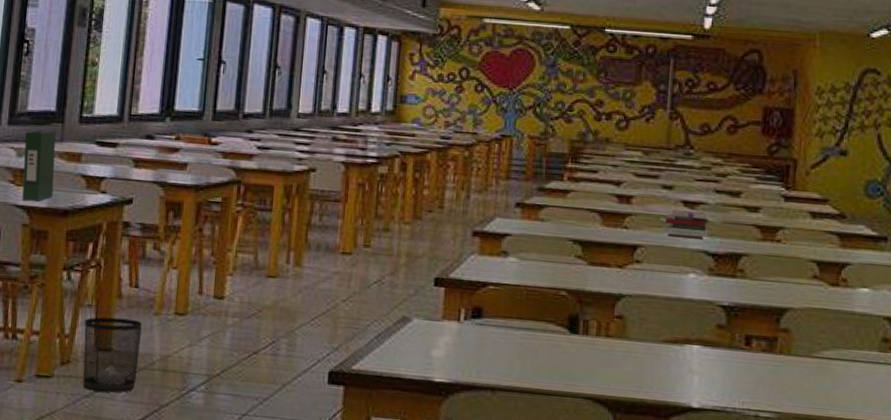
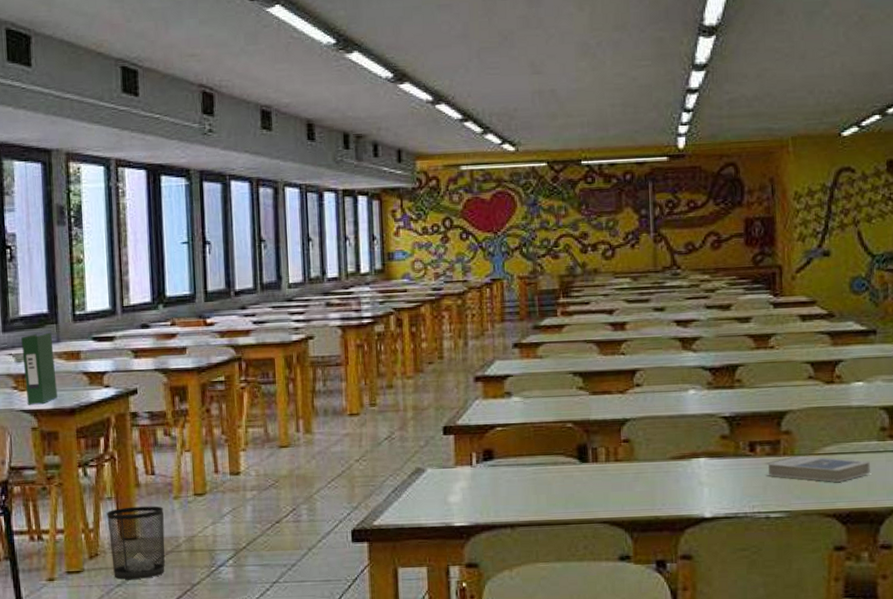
books: present [660,209,708,240] -> none [655,329,703,357]
hardback book: none [759,355,868,390] -> present [765,455,870,483]

